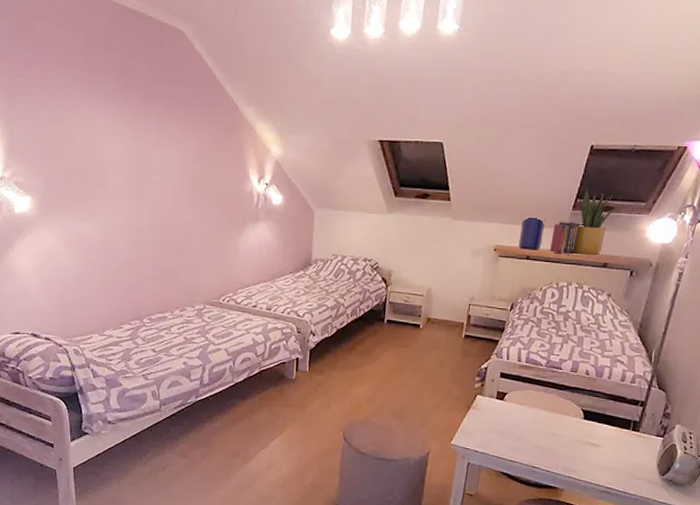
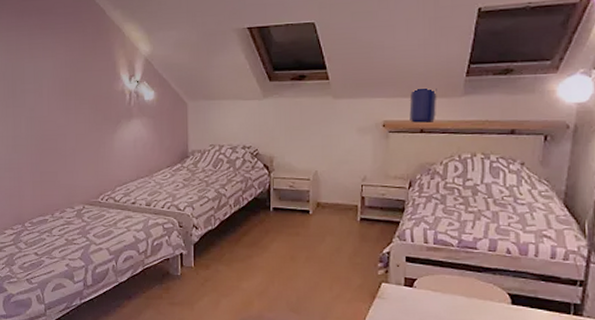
books: present [550,222,579,255] -> none [446,89,476,124]
planter: present [572,188,616,256] -> none [472,52,517,123]

